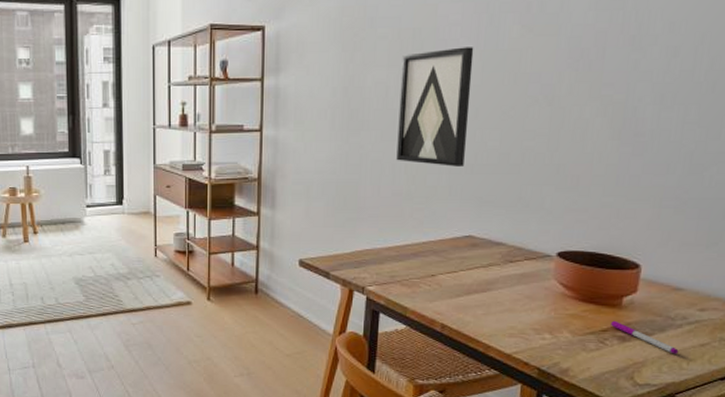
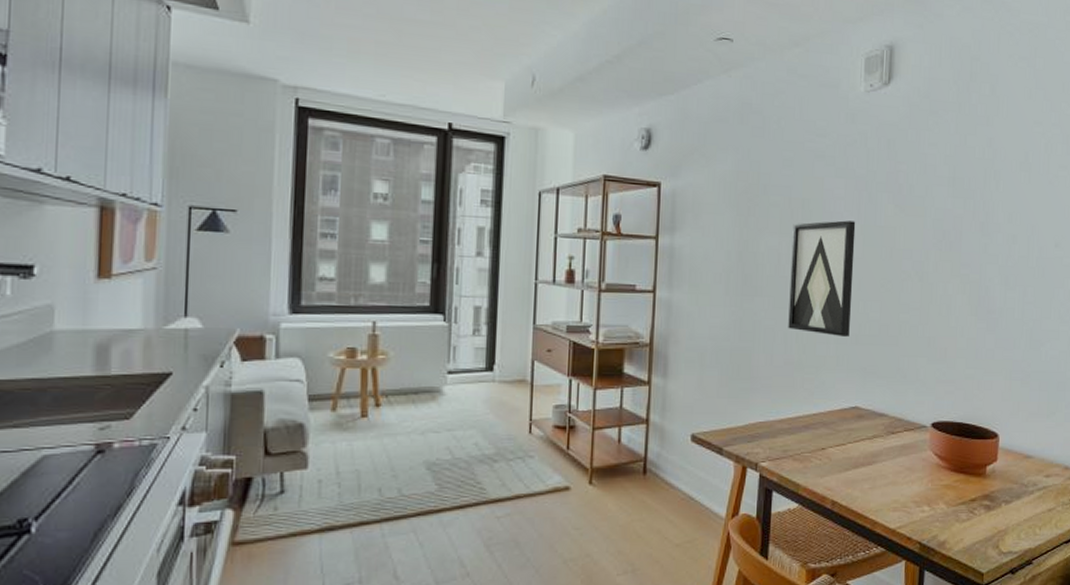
pen: present [611,320,679,354] -> none [978,489,1033,521]

